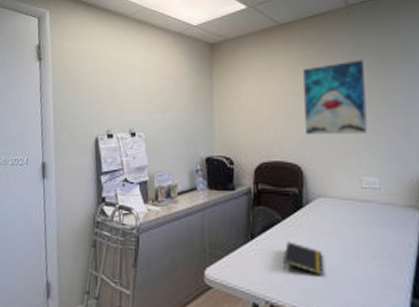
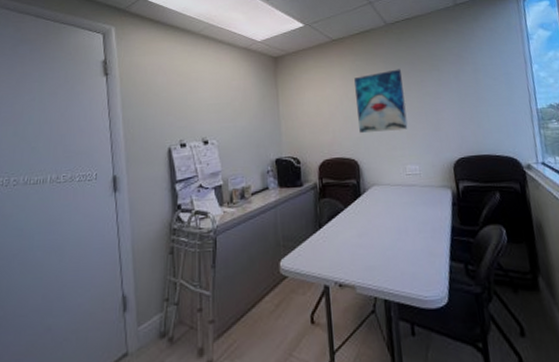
notepad: present [283,241,323,275] -> none [347,226,380,252]

